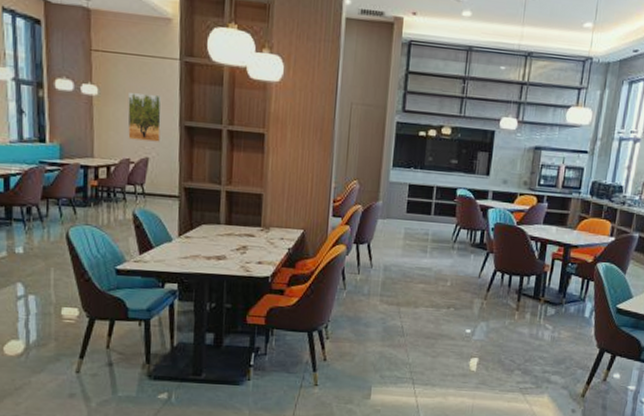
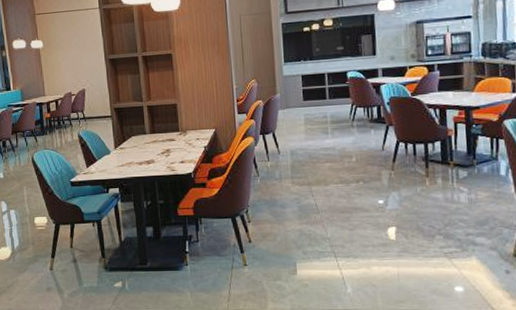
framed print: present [127,93,162,142] -> none [65,38,93,77]

